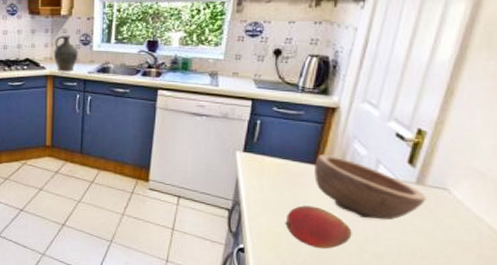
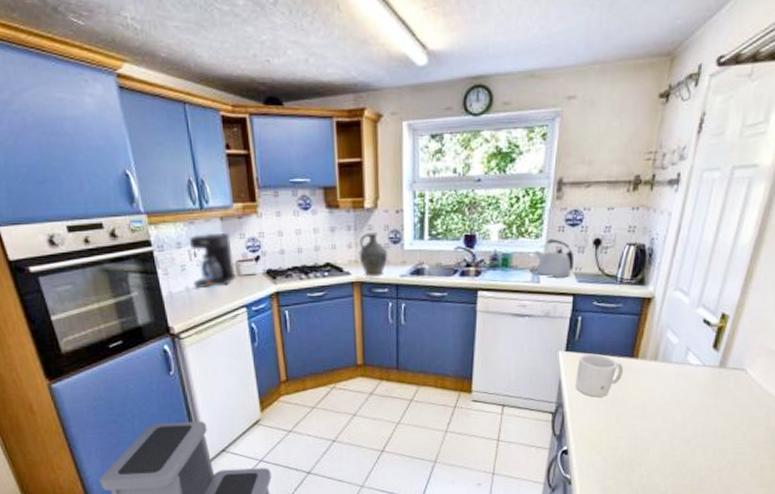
kettle: none [213,47,254,84] -> present [534,239,575,279]
mug: none [252,156,306,200] -> present [575,353,624,397]
fruit: present [285,205,352,249] -> none [605,399,664,441]
wooden bowl: present [314,154,427,221] -> none [631,346,727,406]

